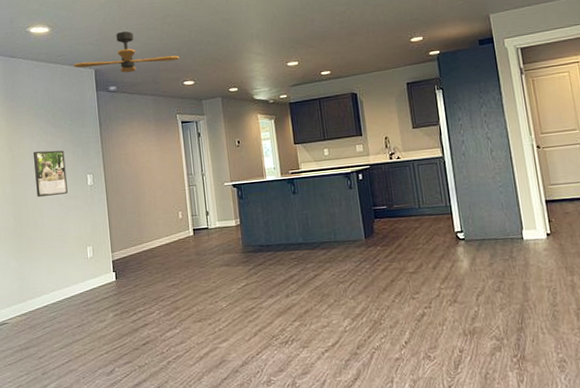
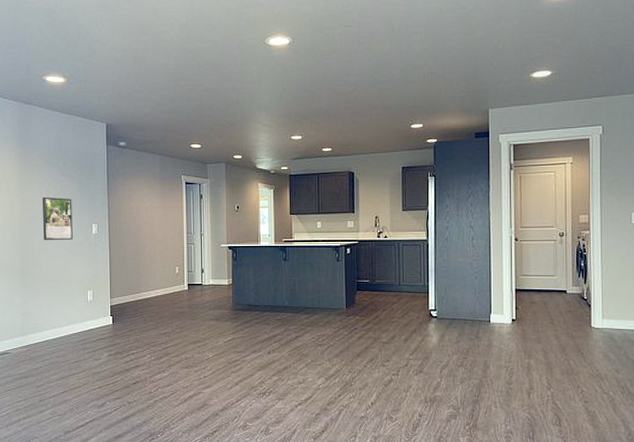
ceiling fan: present [73,31,180,73] -> none [86,89,189,131]

